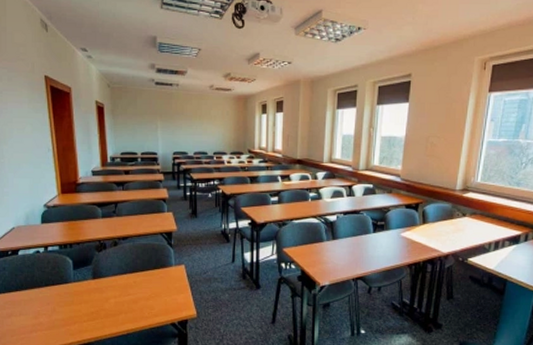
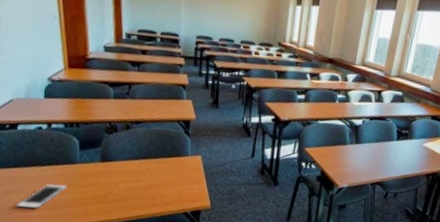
cell phone: none [18,304,63,330] -> present [17,184,67,208]

